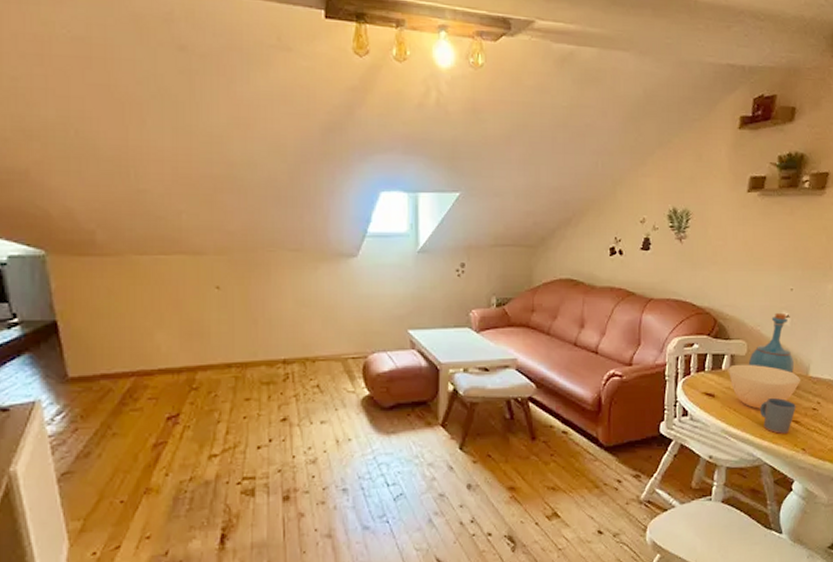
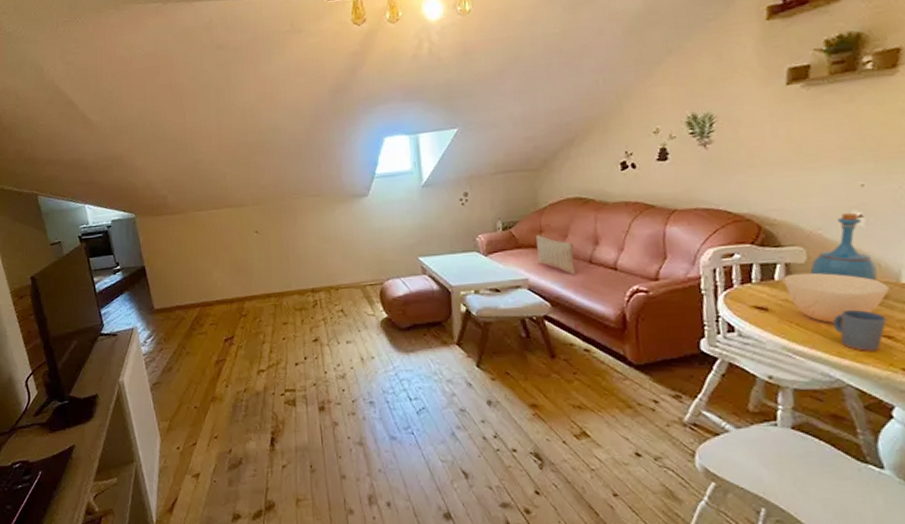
pillow: none [527,314,562,358] -> present [536,235,577,276]

